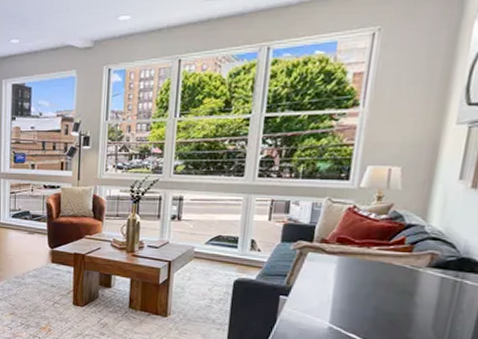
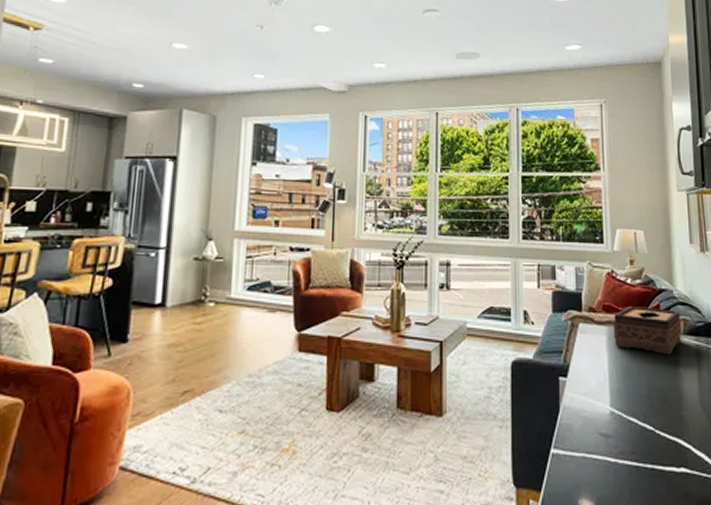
tissue box: none [344,239,429,285] -> present [614,307,682,355]

